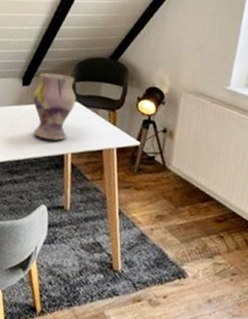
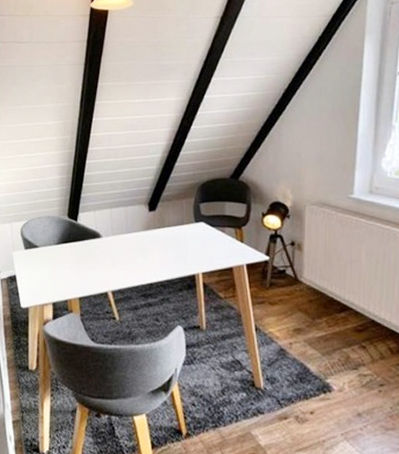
vase: present [32,72,76,141] -> none [160,197,202,261]

